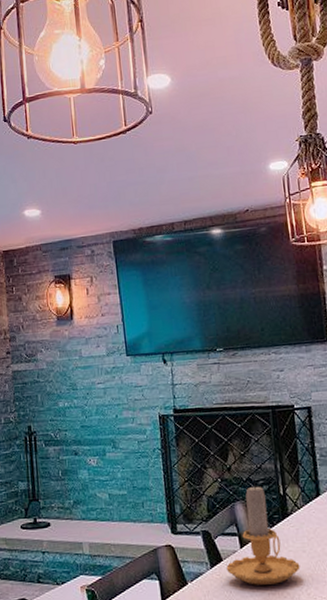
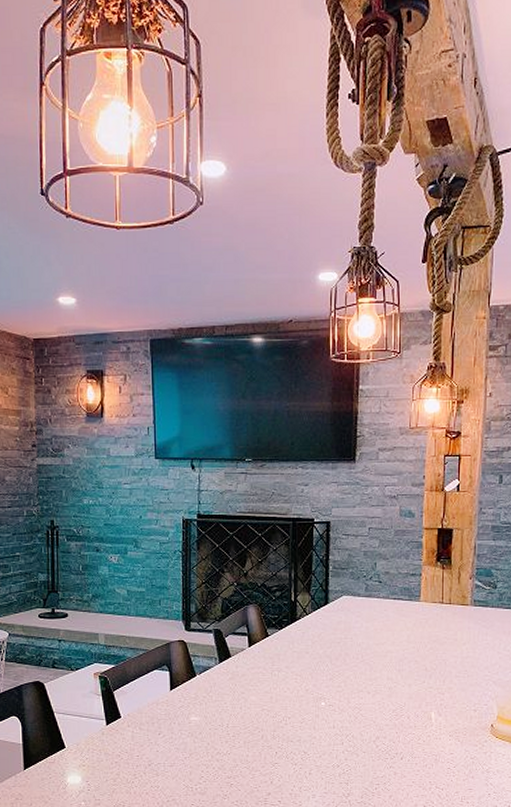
candle: present [226,483,300,585] -> none [234,589,302,680]

